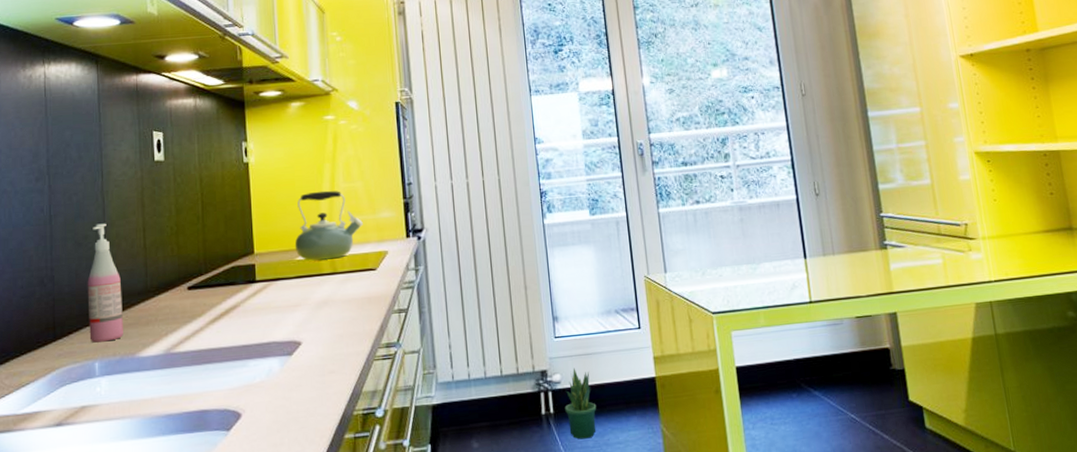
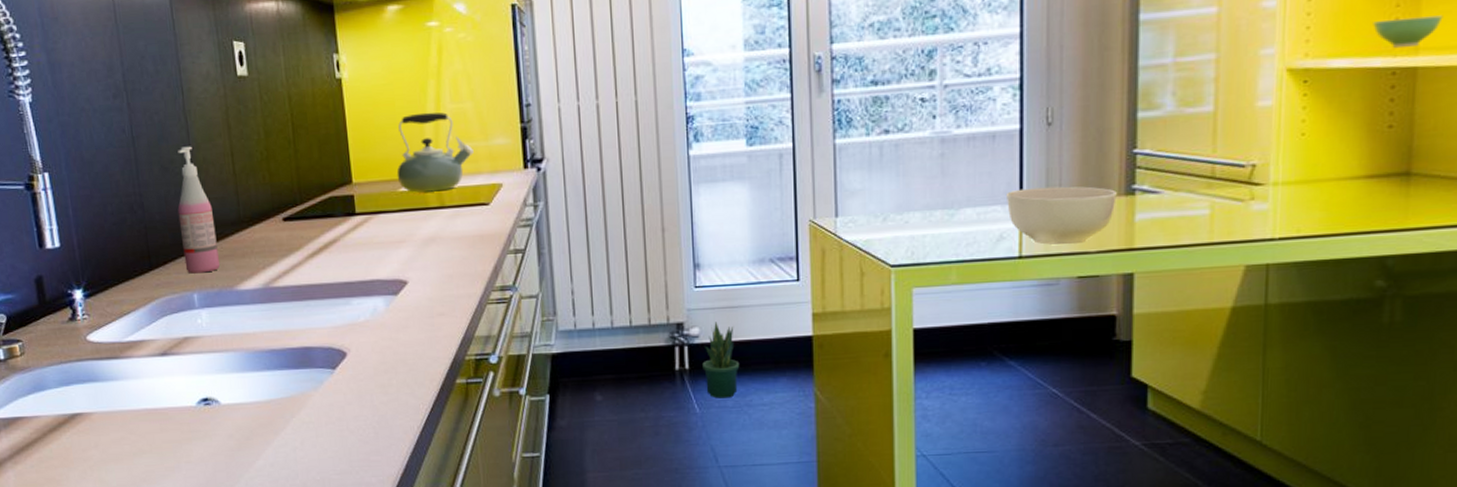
bowl: none [793,243,875,292] -> present [1005,186,1117,246]
bowl: none [1024,114,1068,138] -> present [1373,15,1443,49]

